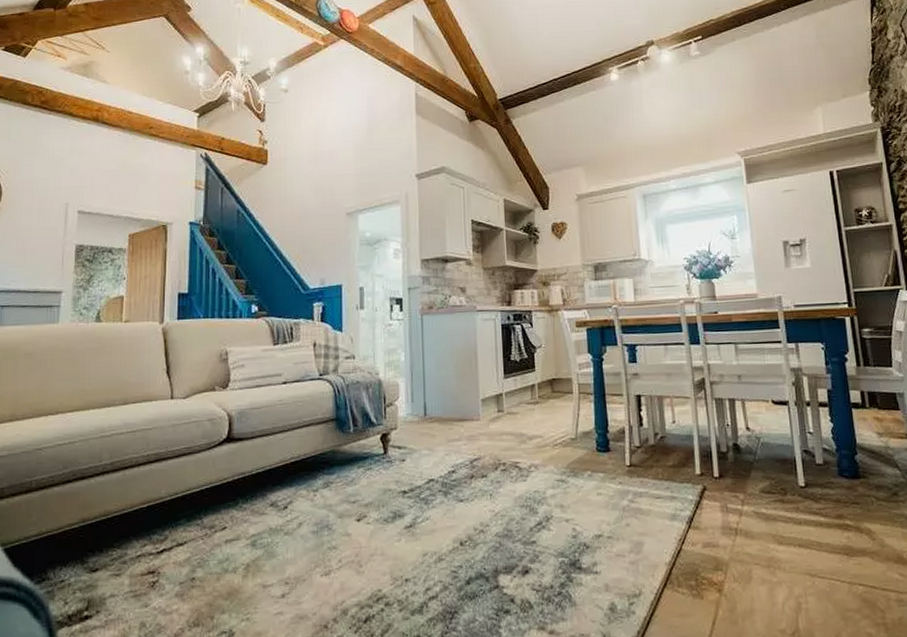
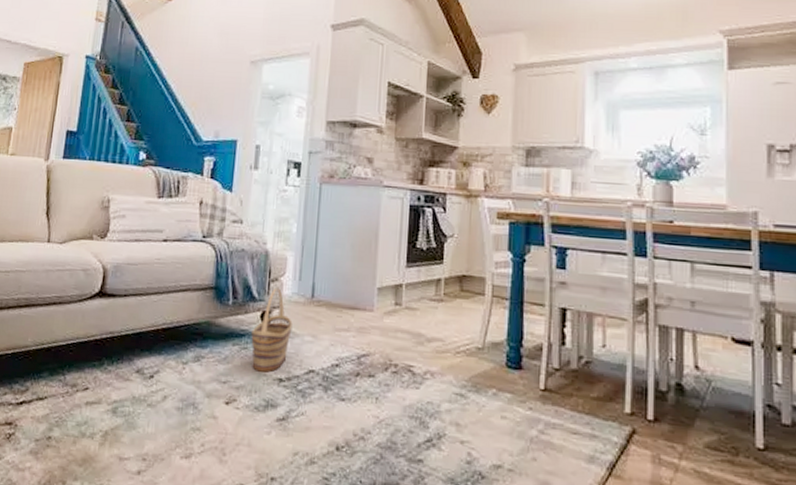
basket: none [374,411,410,488] -> present [251,288,293,373]

